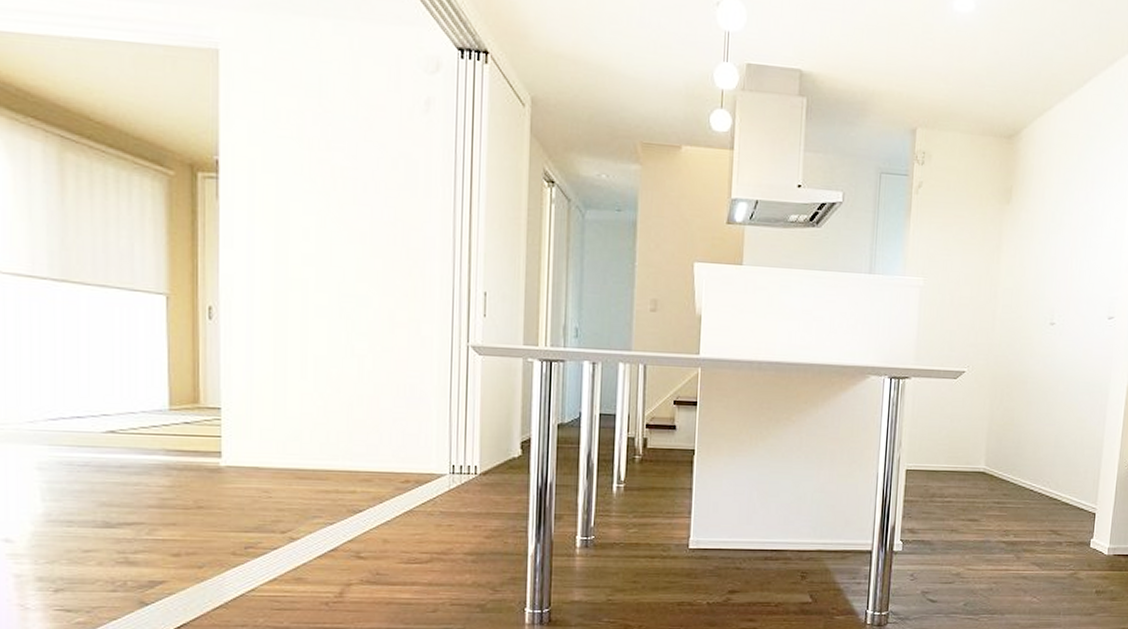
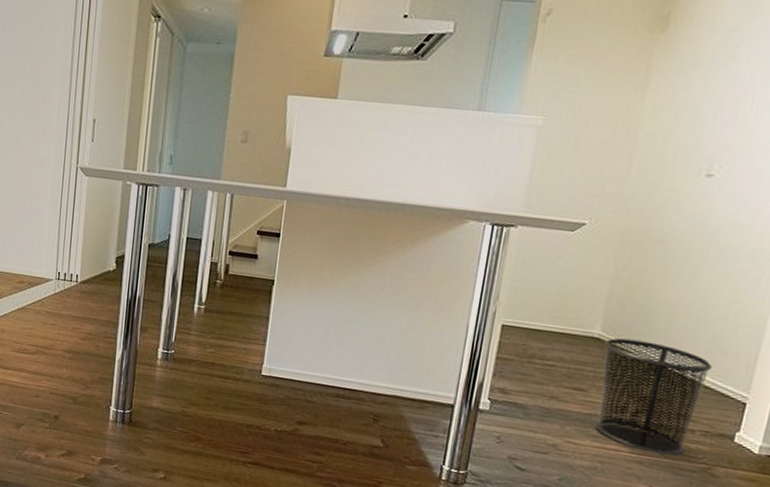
waste bin: none [988,470,1069,568] -> present [595,338,712,455]

